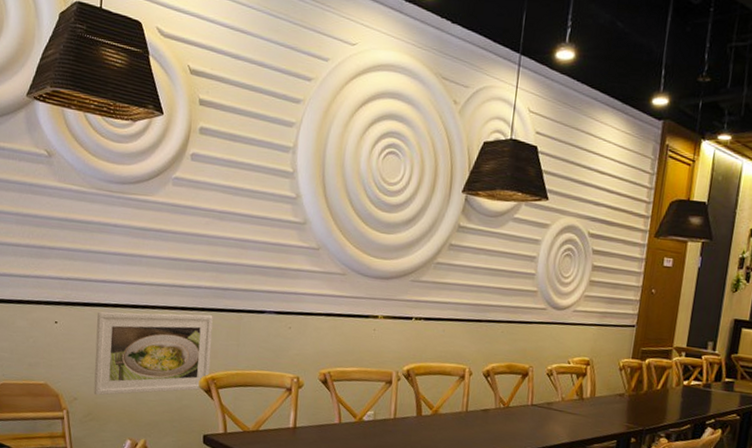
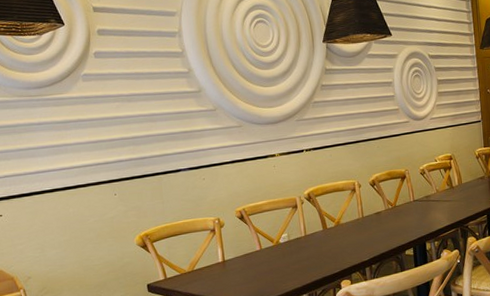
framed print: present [93,312,213,396] -> none [37,182,143,271]

